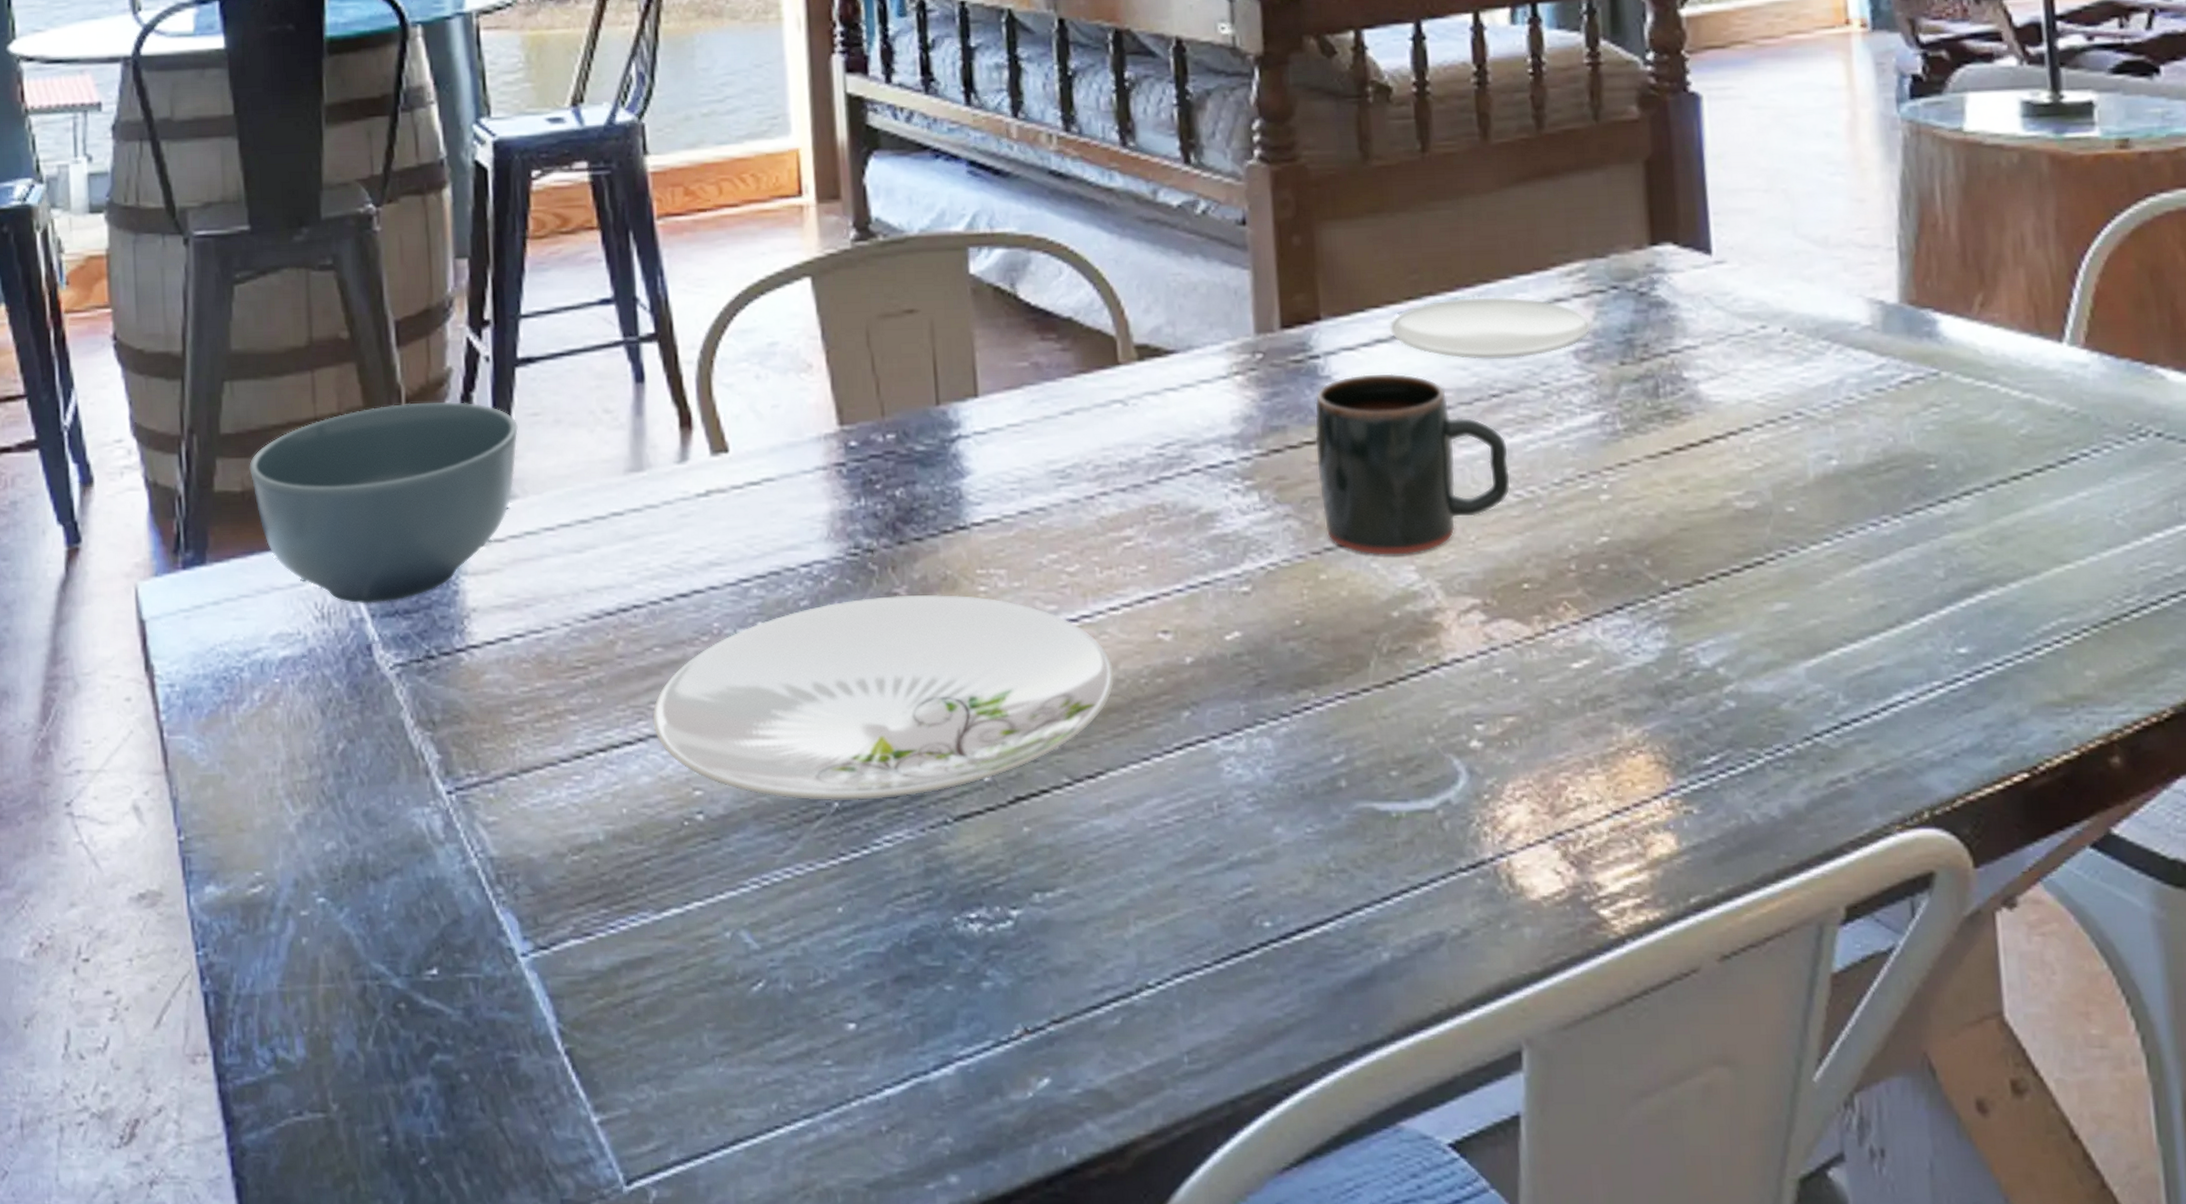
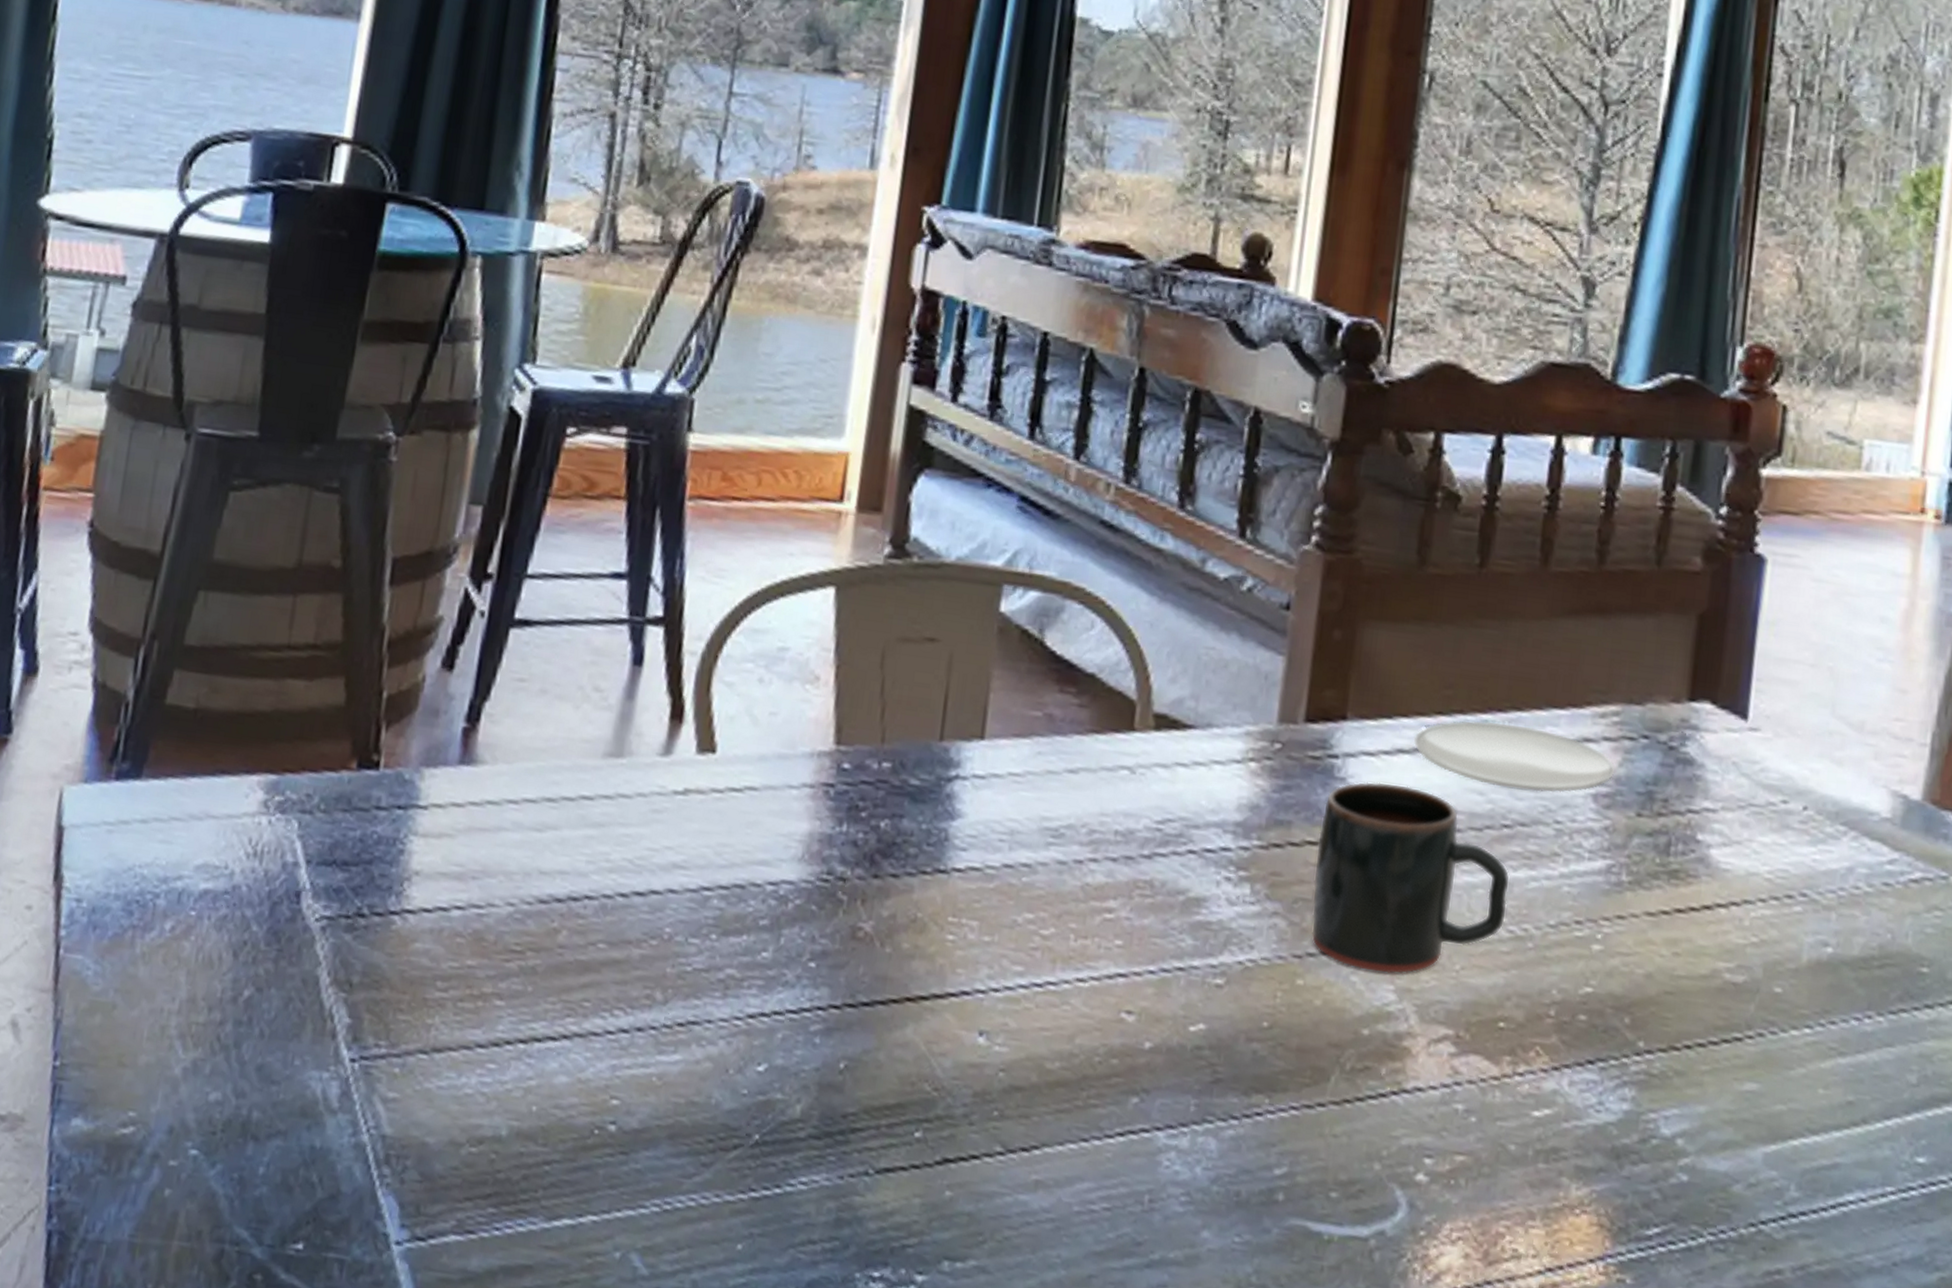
bowl: present [249,401,518,604] -> none [207,644,501,850]
plate: present [652,594,1114,801] -> none [581,927,1069,1140]

